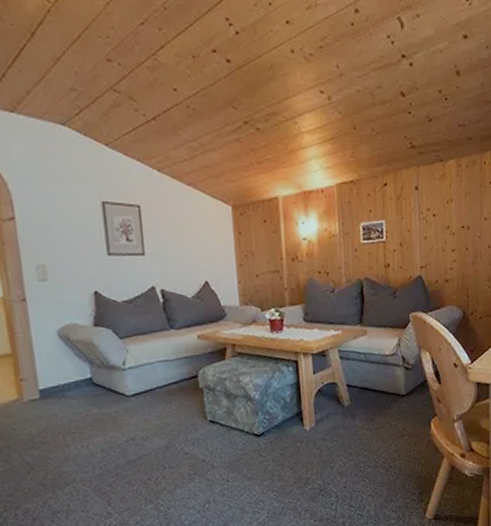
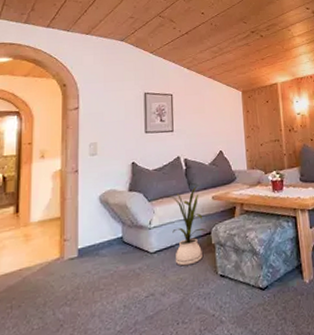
house plant: none [142,322,192,411] -> present [167,185,206,266]

